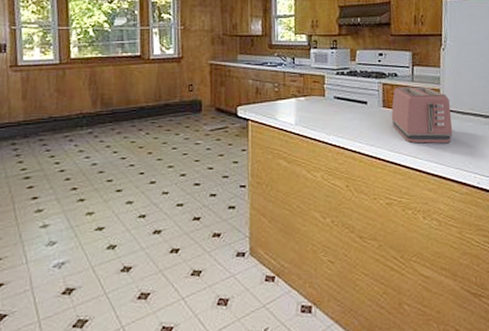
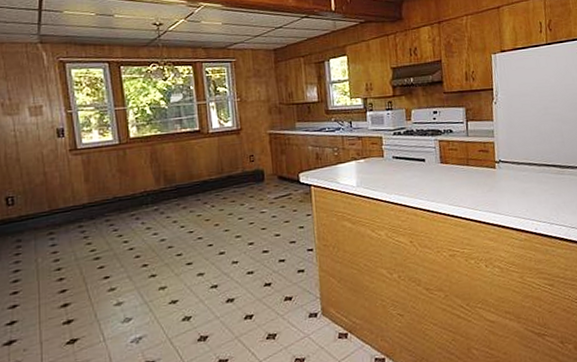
toaster: present [391,86,453,144] -> none [449,140,509,196]

